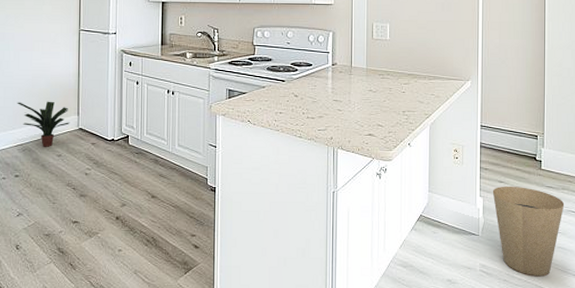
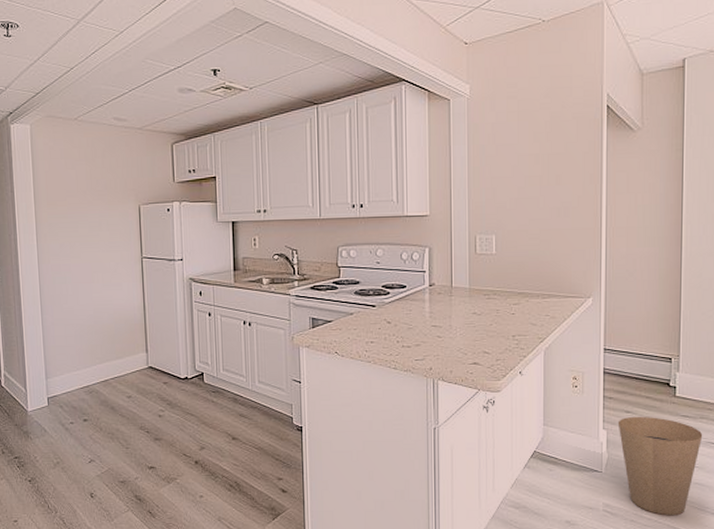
potted plant: present [16,101,70,147] -> none [79,338,139,388]

